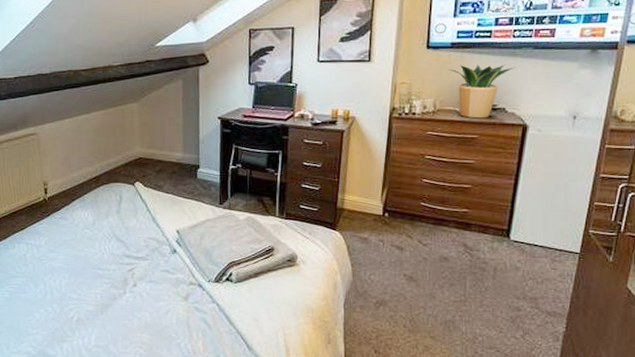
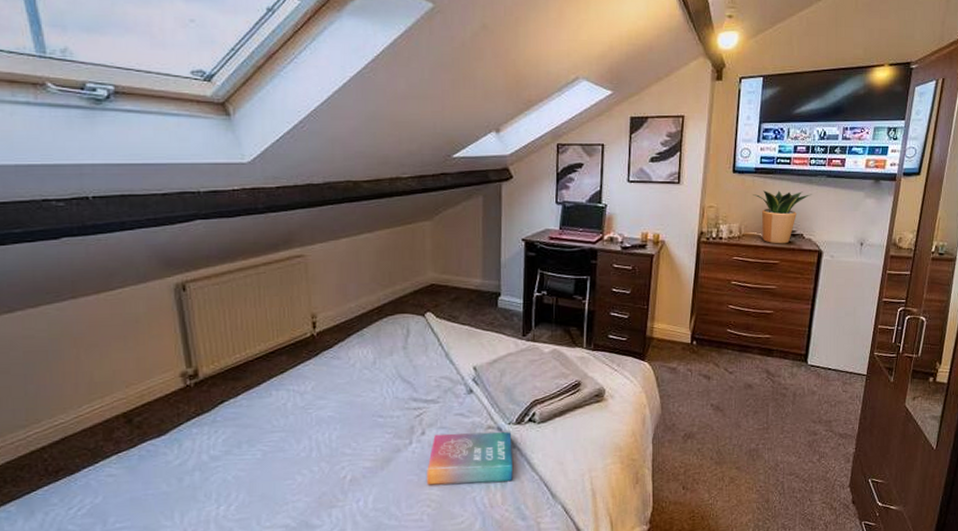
book: none [138,287,213,332] -> present [427,431,513,486]

